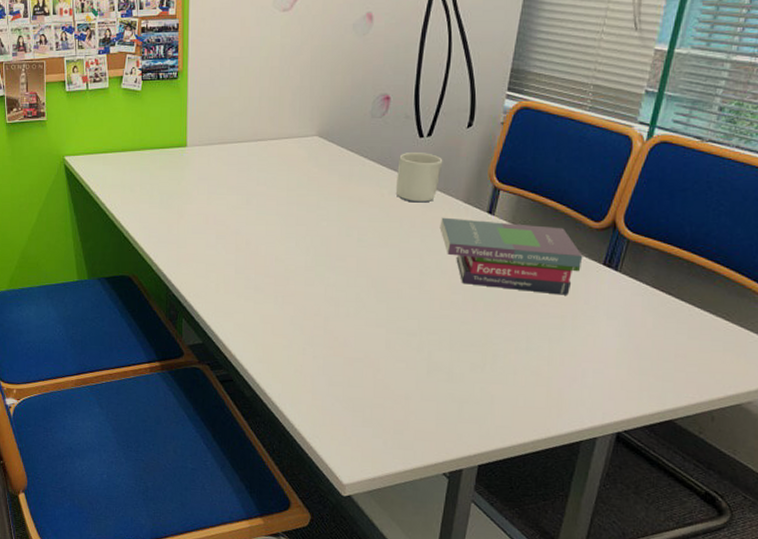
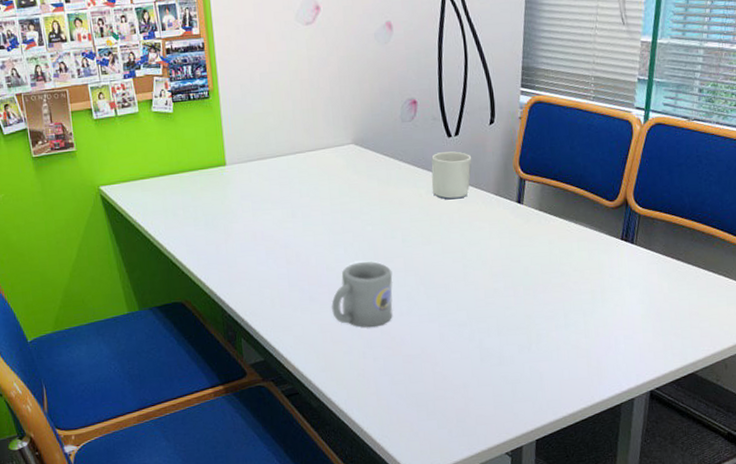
mug: none [276,256,343,325] -> present [331,261,393,328]
books: present [439,217,583,295] -> none [476,209,604,272]

